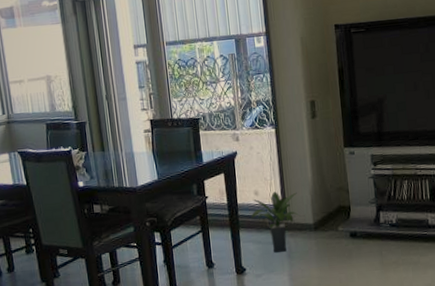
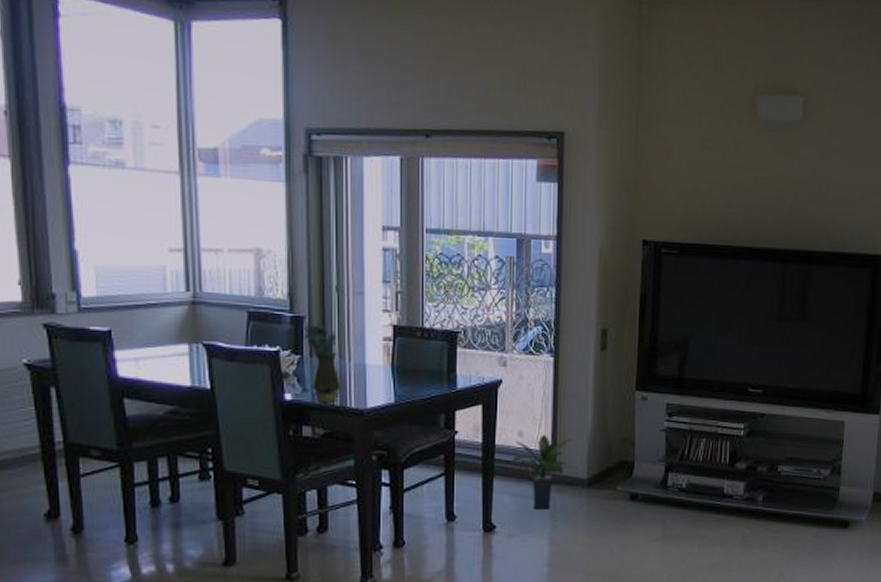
vase: none [86,125,118,185] -> present [303,321,341,402]

